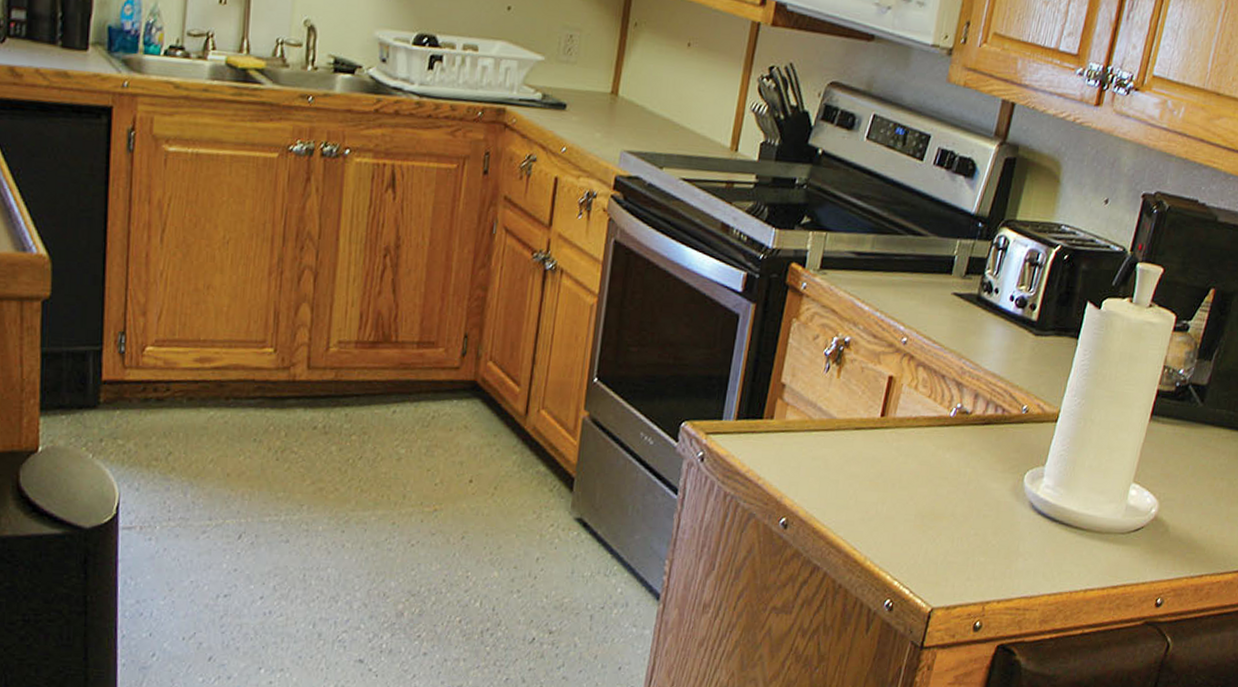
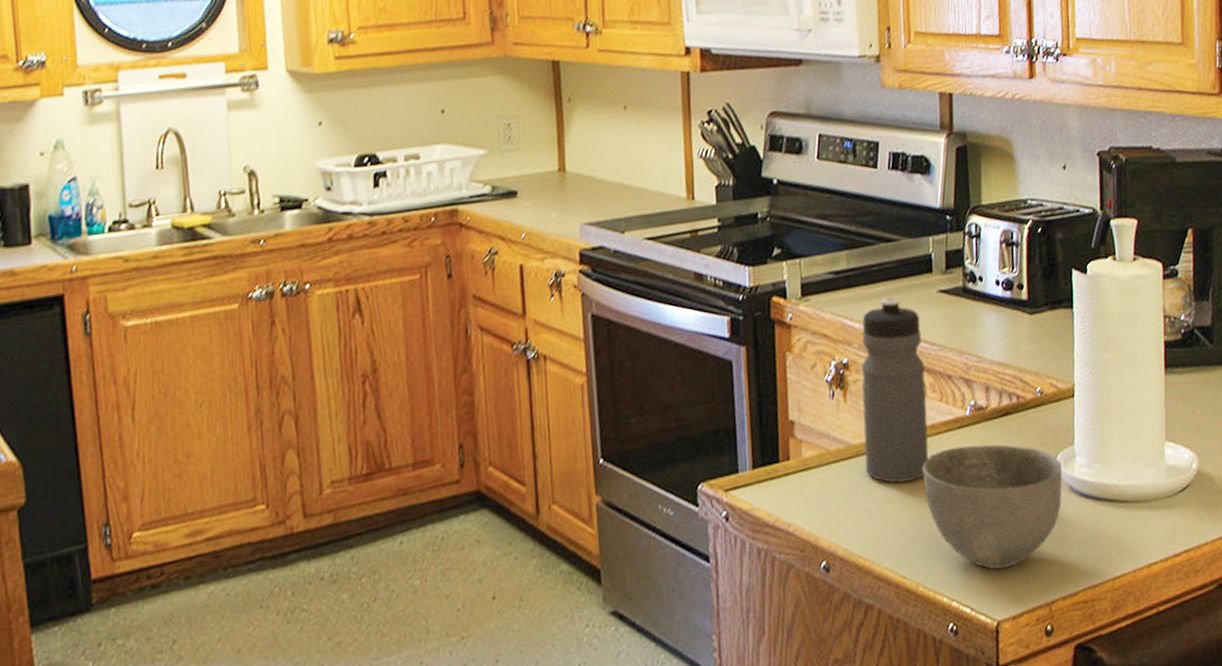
water bottle: none [842,288,929,465] -> present [861,297,929,483]
bowl: none [892,442,1029,563] -> present [922,444,1063,570]

